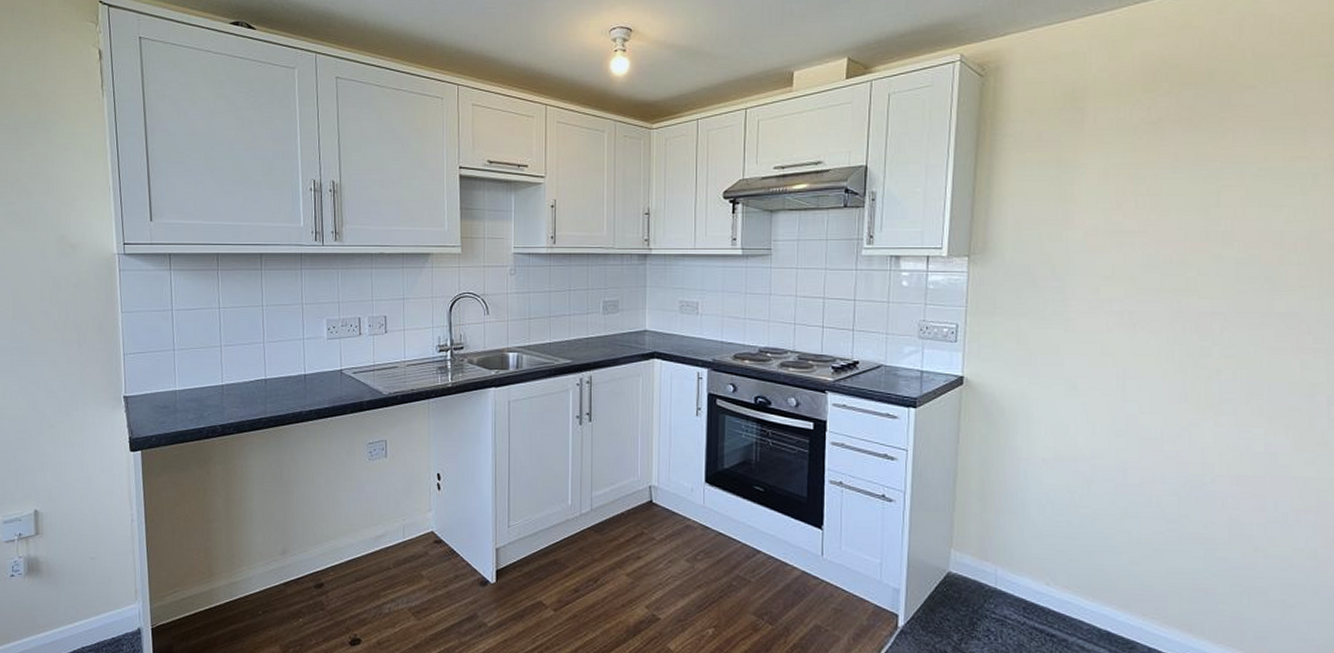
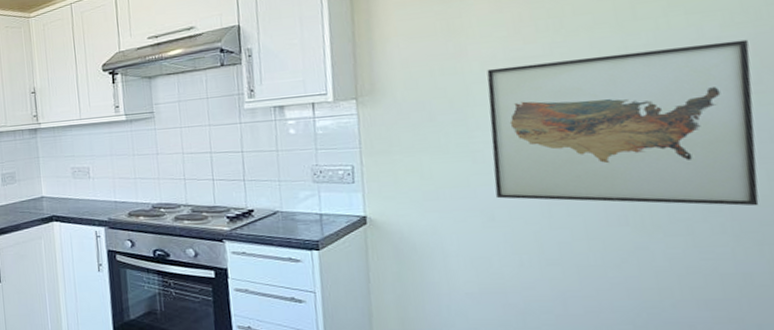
wall art: none [1081,236,1304,392] -> present [487,39,760,206]

